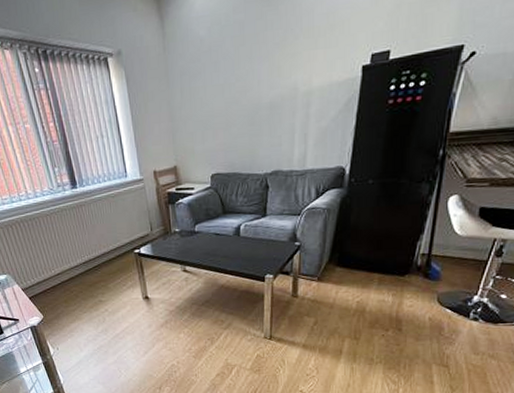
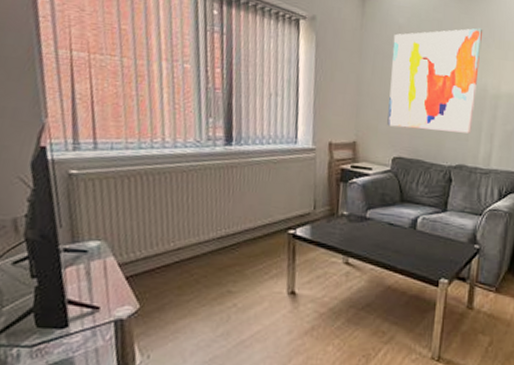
wall art: none [196,18,289,146] -> present [387,28,483,134]

